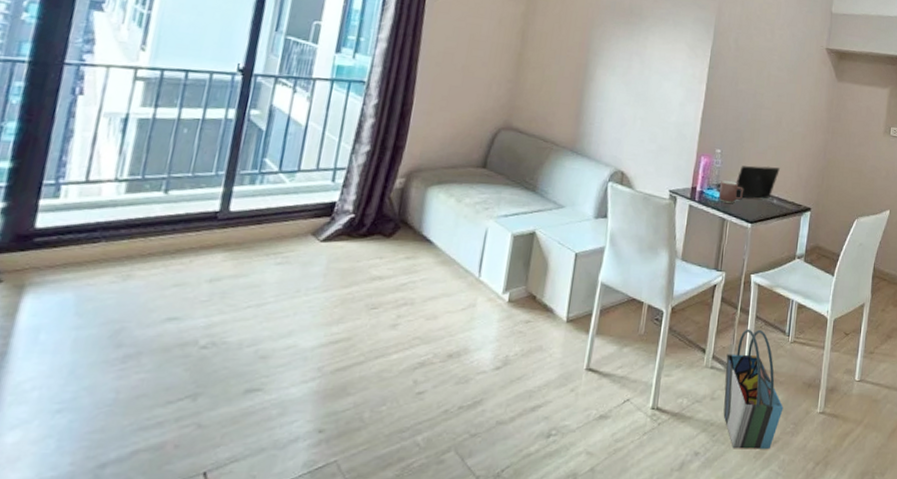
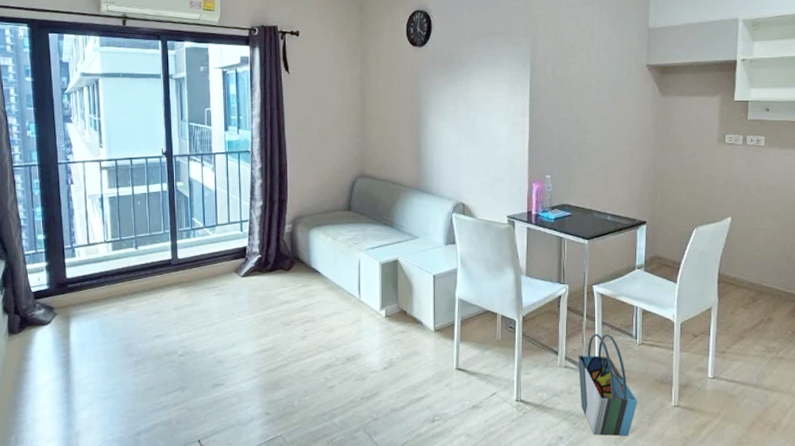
laptop: present [716,165,780,198] -> none [551,185,611,217]
mug: present [718,180,743,203] -> none [553,203,577,223]

